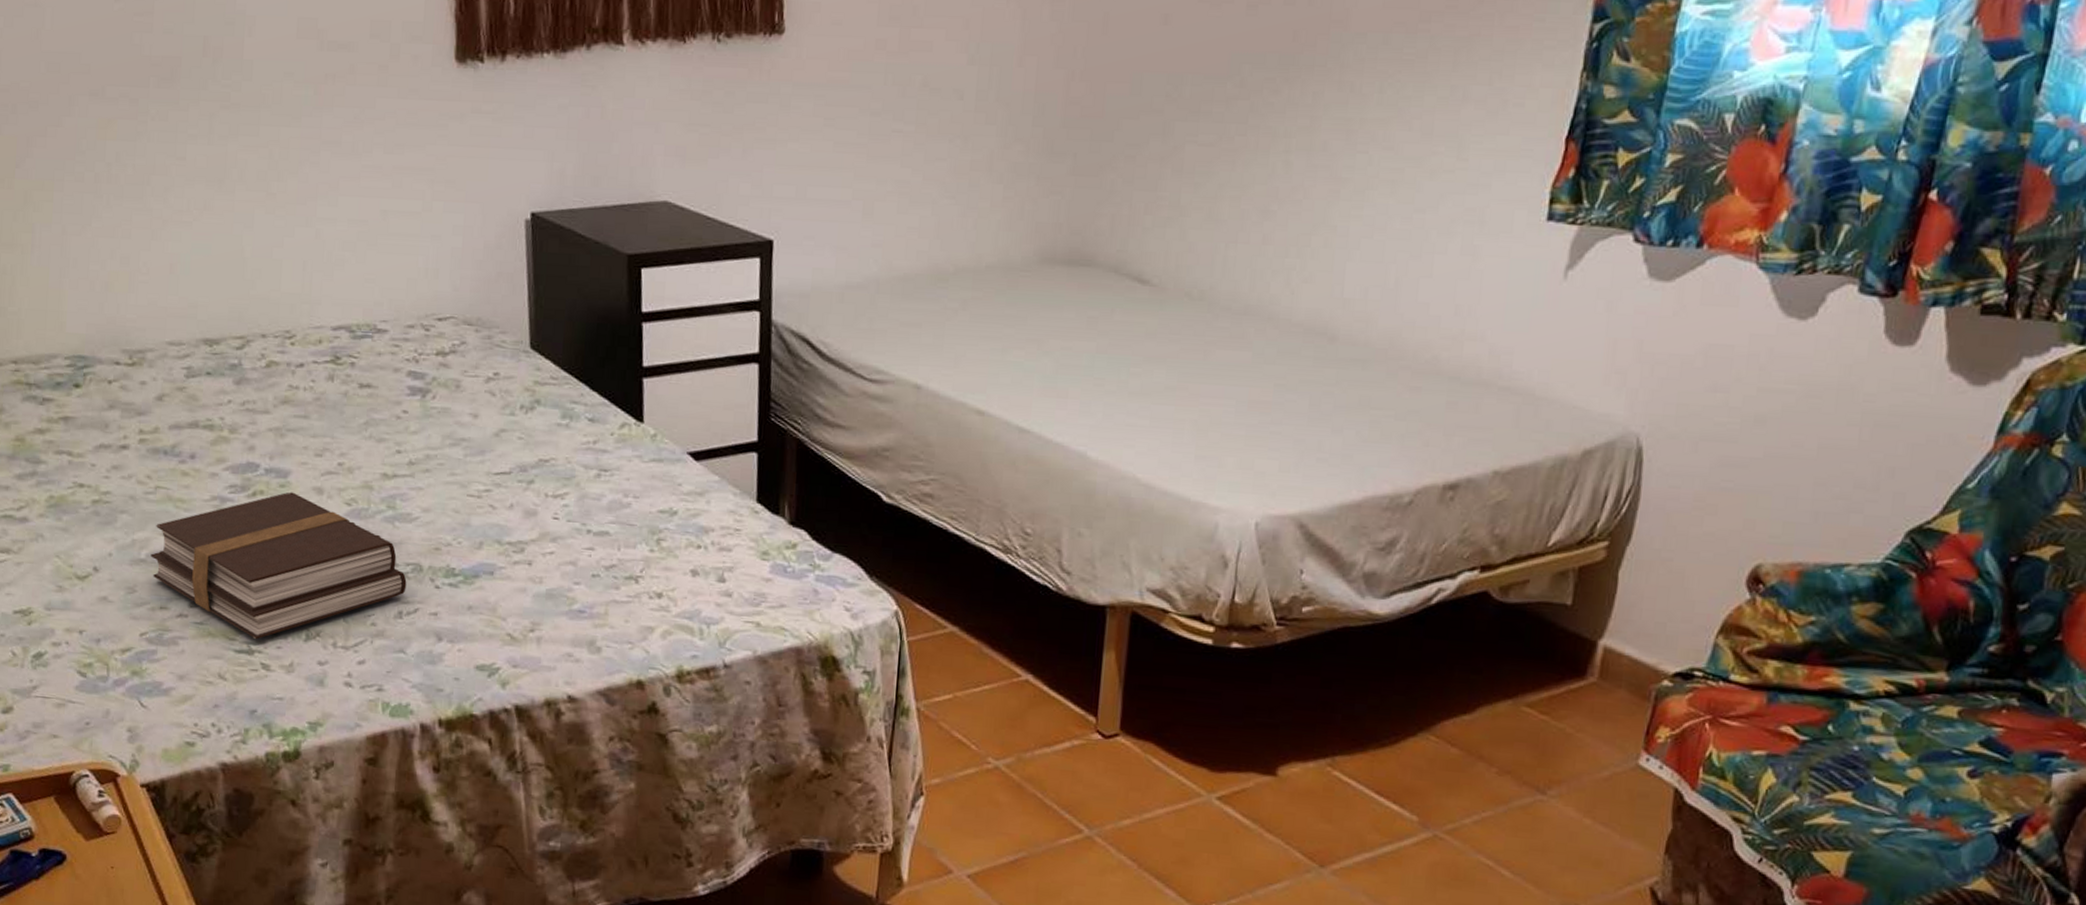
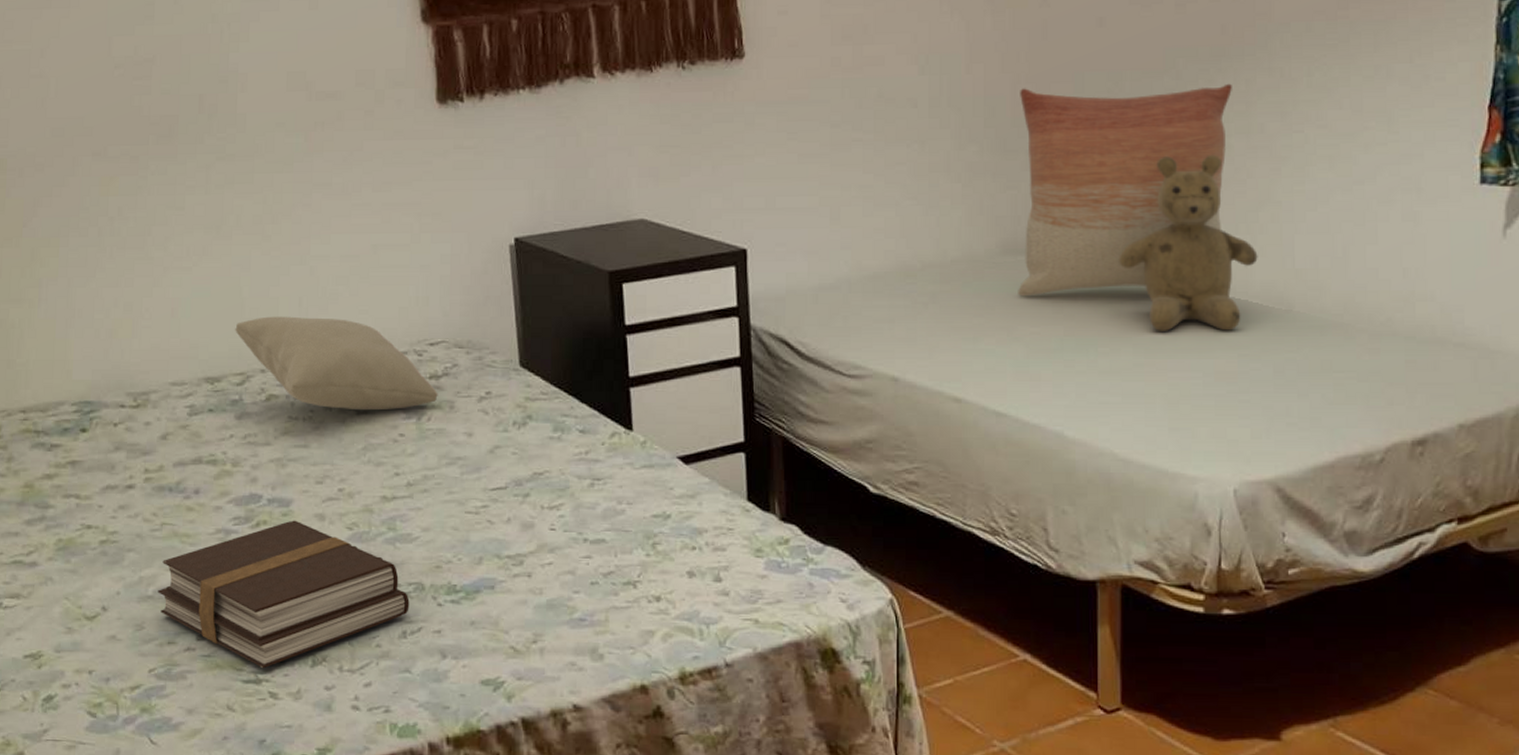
cushion: none [236,279,444,385] -> present [235,316,438,411]
pillow: none [1052,86,1298,310] -> present [1018,83,1232,297]
teddy bear: none [1160,170,1306,359] -> present [1119,154,1258,331]

